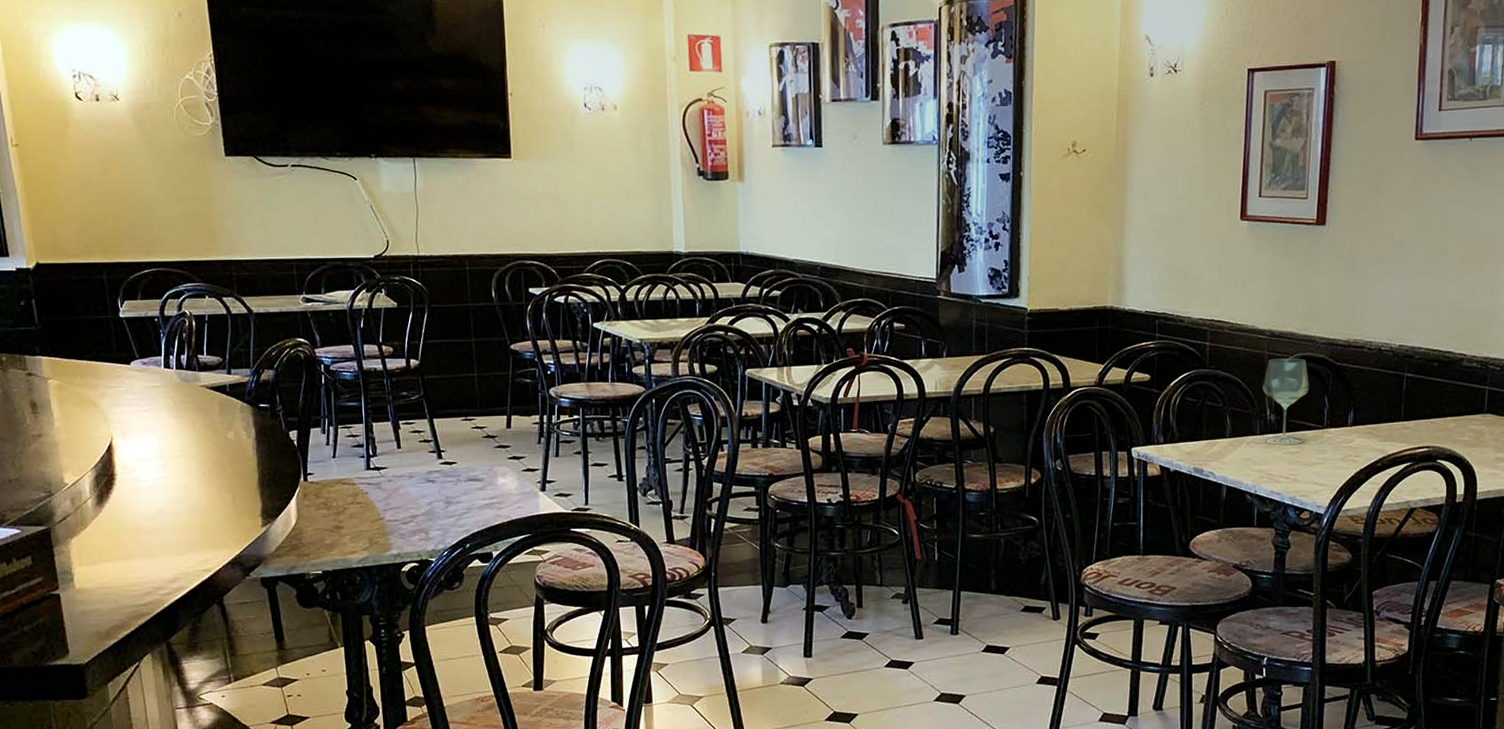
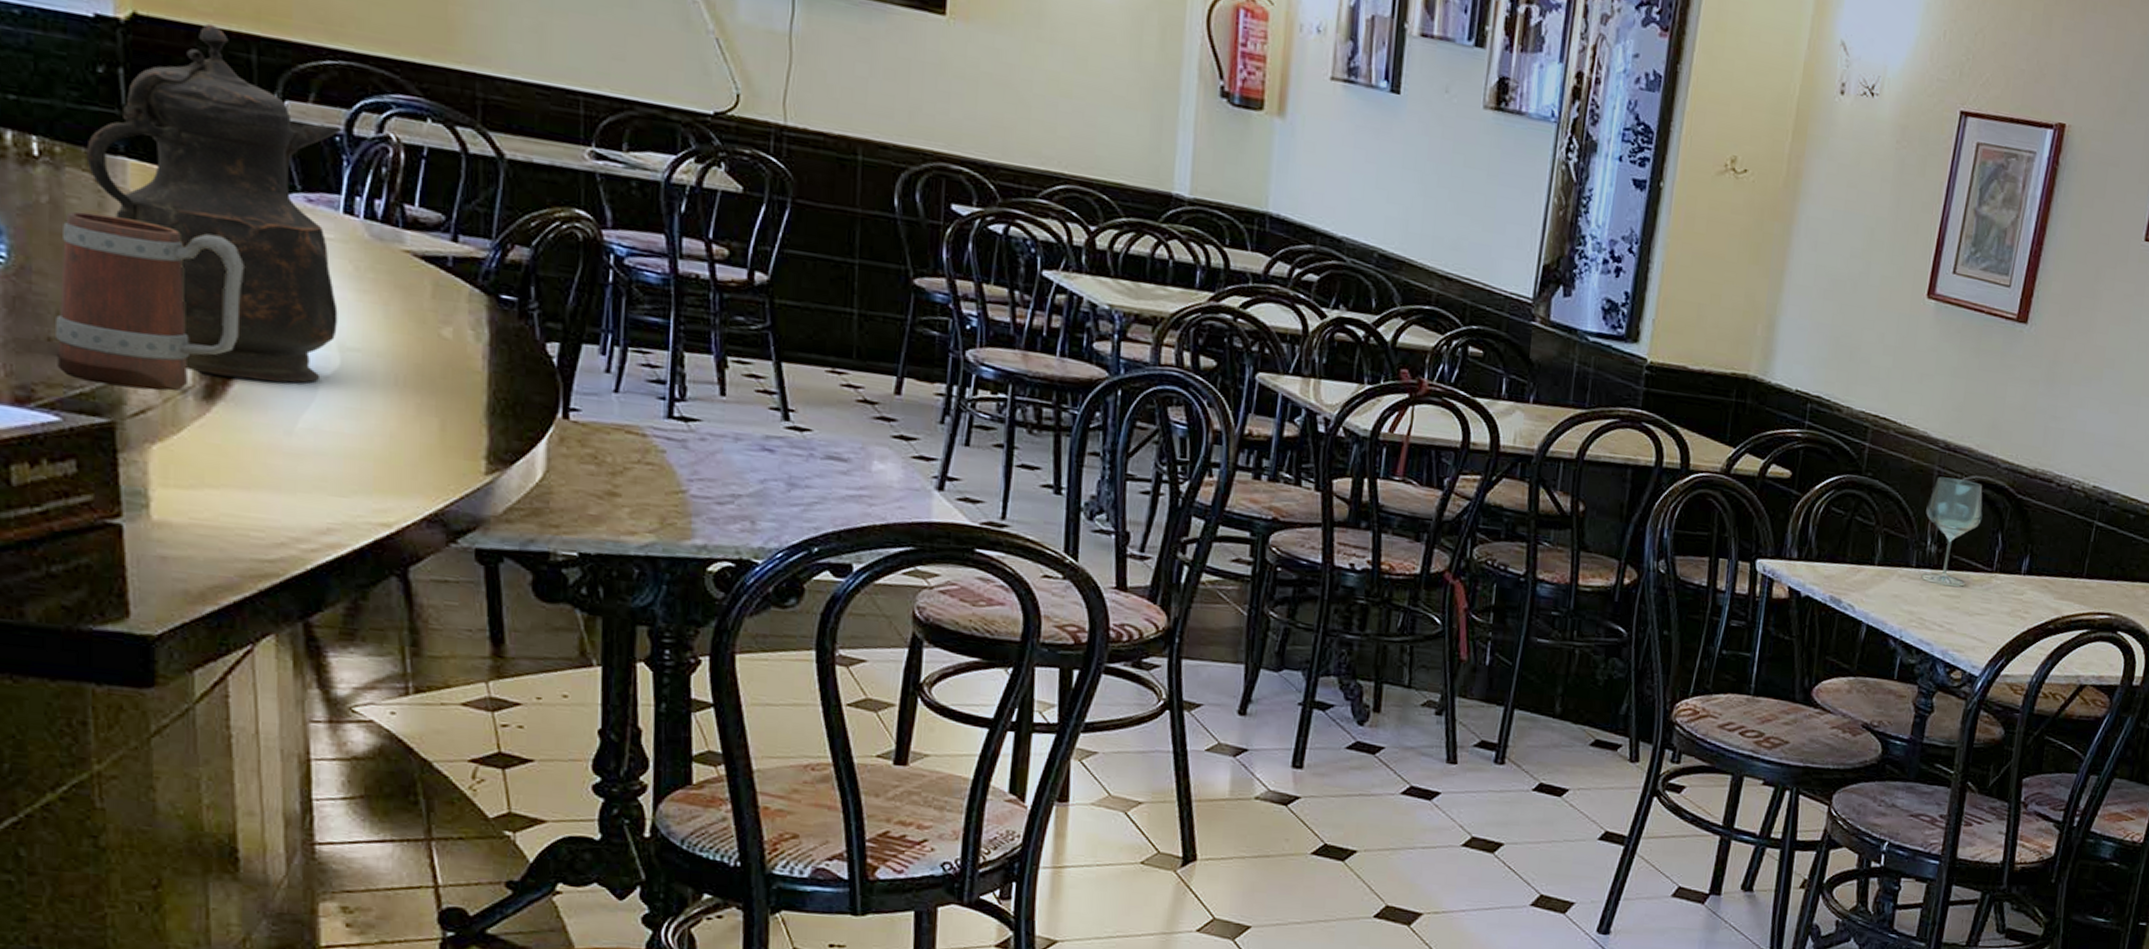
beer mug: none [11,395,113,505] -> present [56,211,244,391]
coffeepot: none [19,261,168,488] -> present [86,23,342,383]

